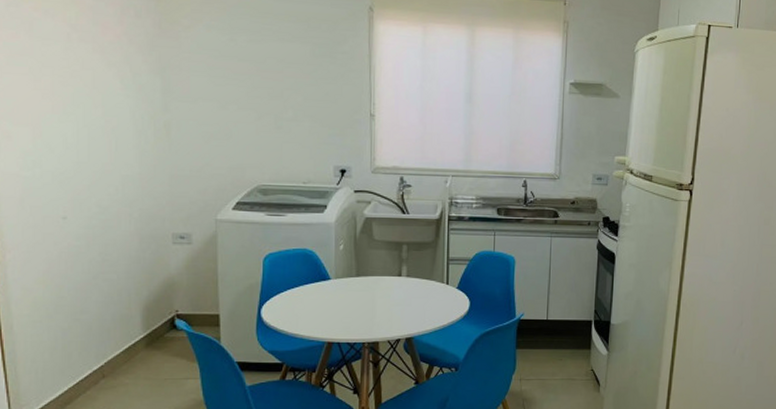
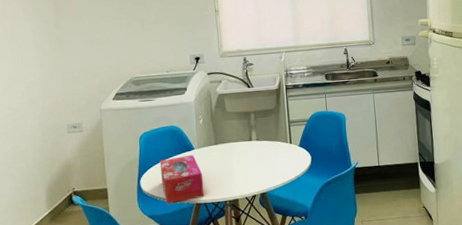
tissue box: none [286,285,339,340] -> present [159,154,204,205]

